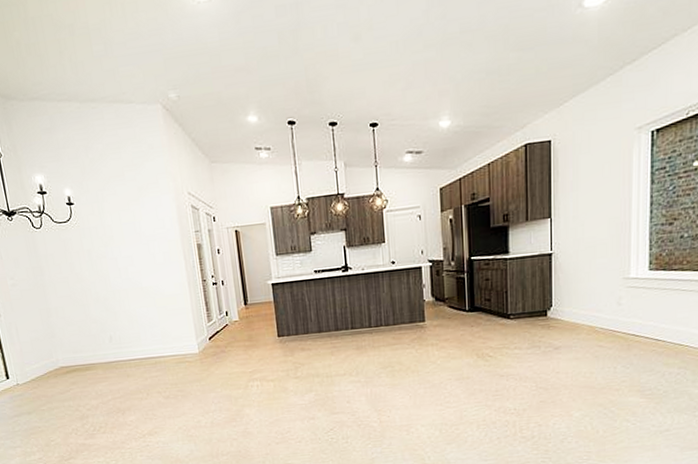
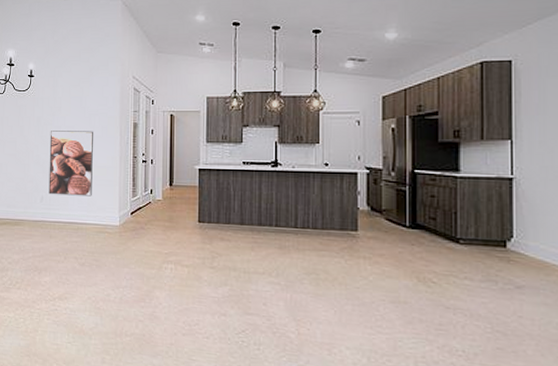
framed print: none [105,258,165,333] -> present [48,131,93,197]

